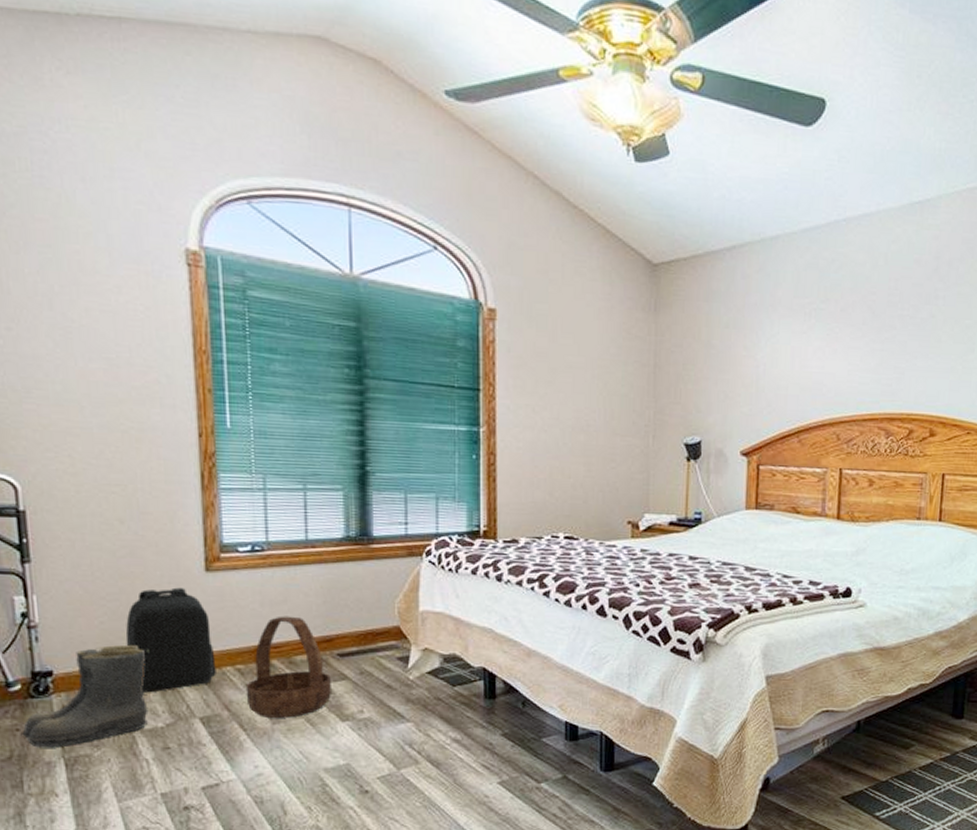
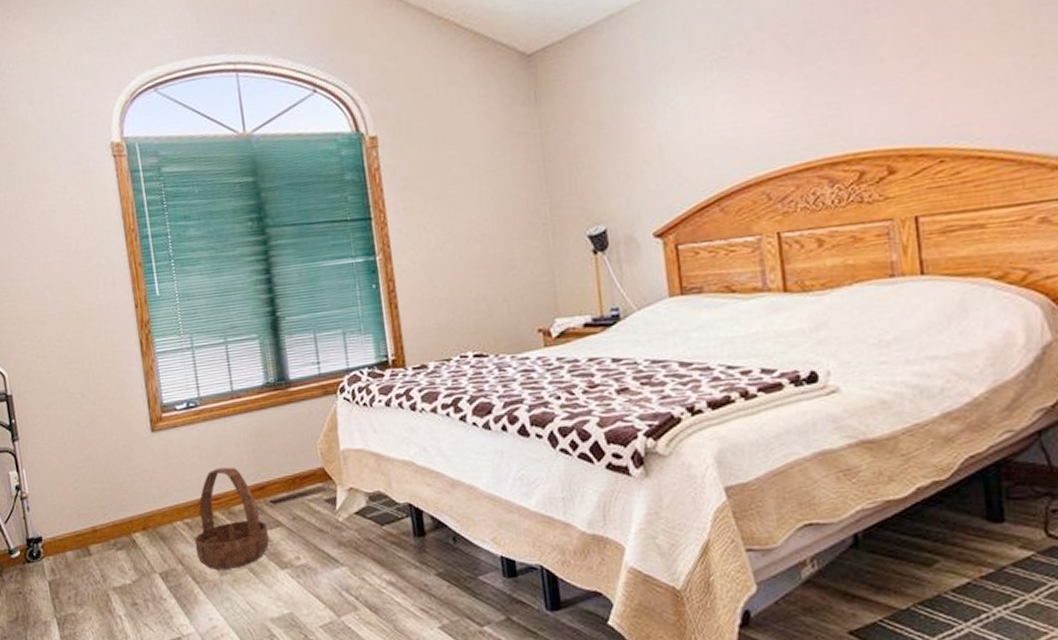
boots: present [20,645,149,748] -> none [22,508,119,609]
backpack: present [125,587,216,693] -> none [93,449,169,552]

